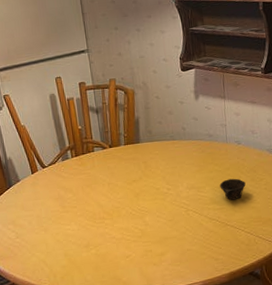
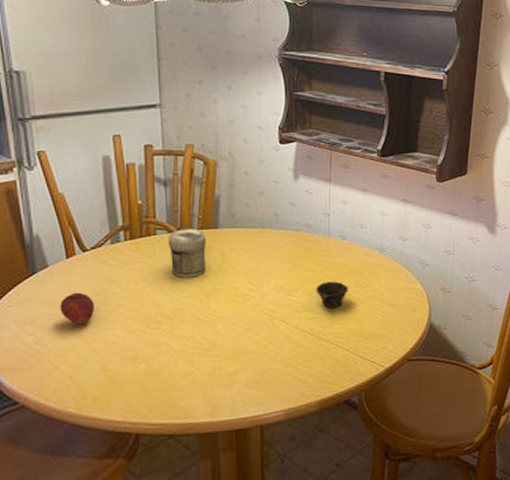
fruit: none [31,198,56,223] -> present [60,292,94,324]
jar: none [103,144,134,183] -> present [168,229,207,278]

